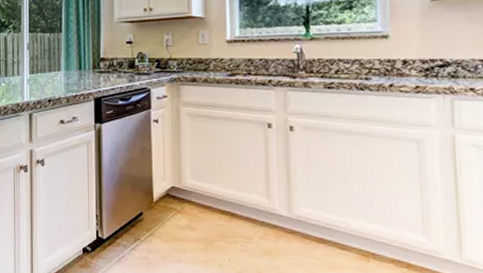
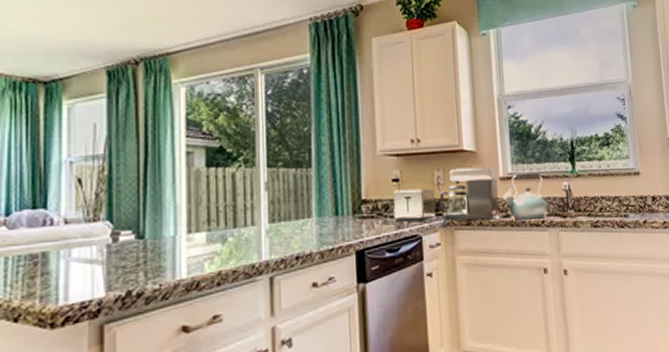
toaster: none [126,49,164,78] -> present [393,188,436,222]
coffee maker: none [167,31,225,78] -> present [439,167,499,221]
kettle: none [228,35,277,79] -> present [502,172,549,220]

